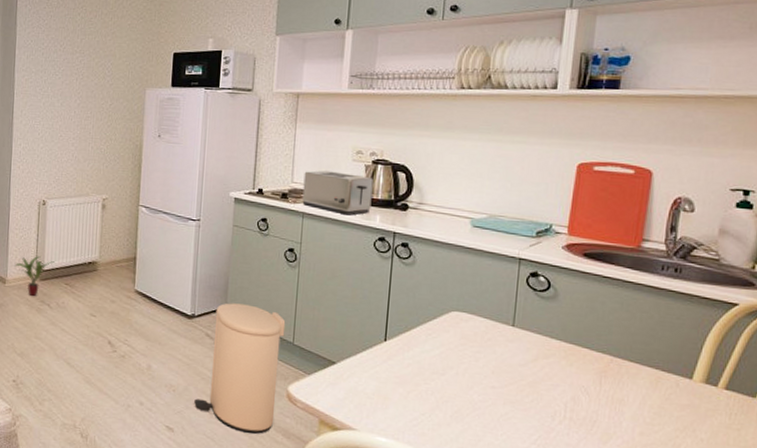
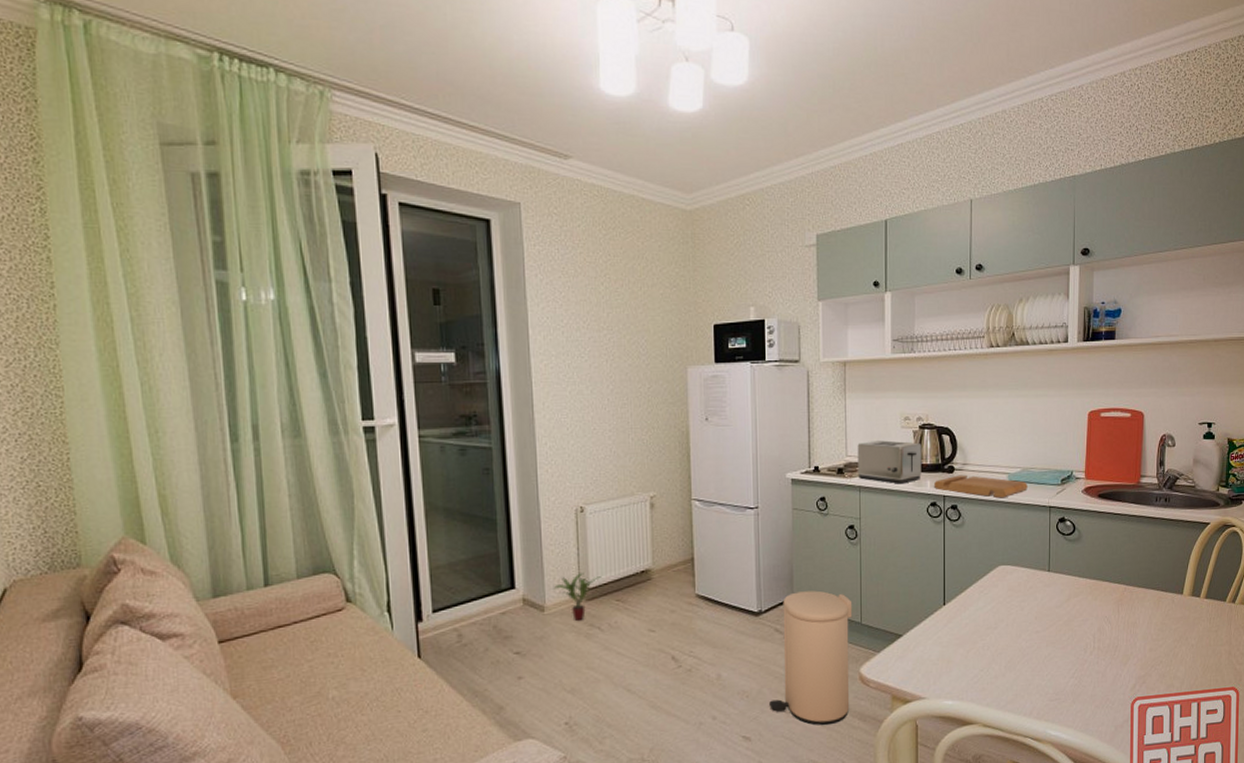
cutting board: none [384,213,494,243] -> present [934,474,1028,498]

